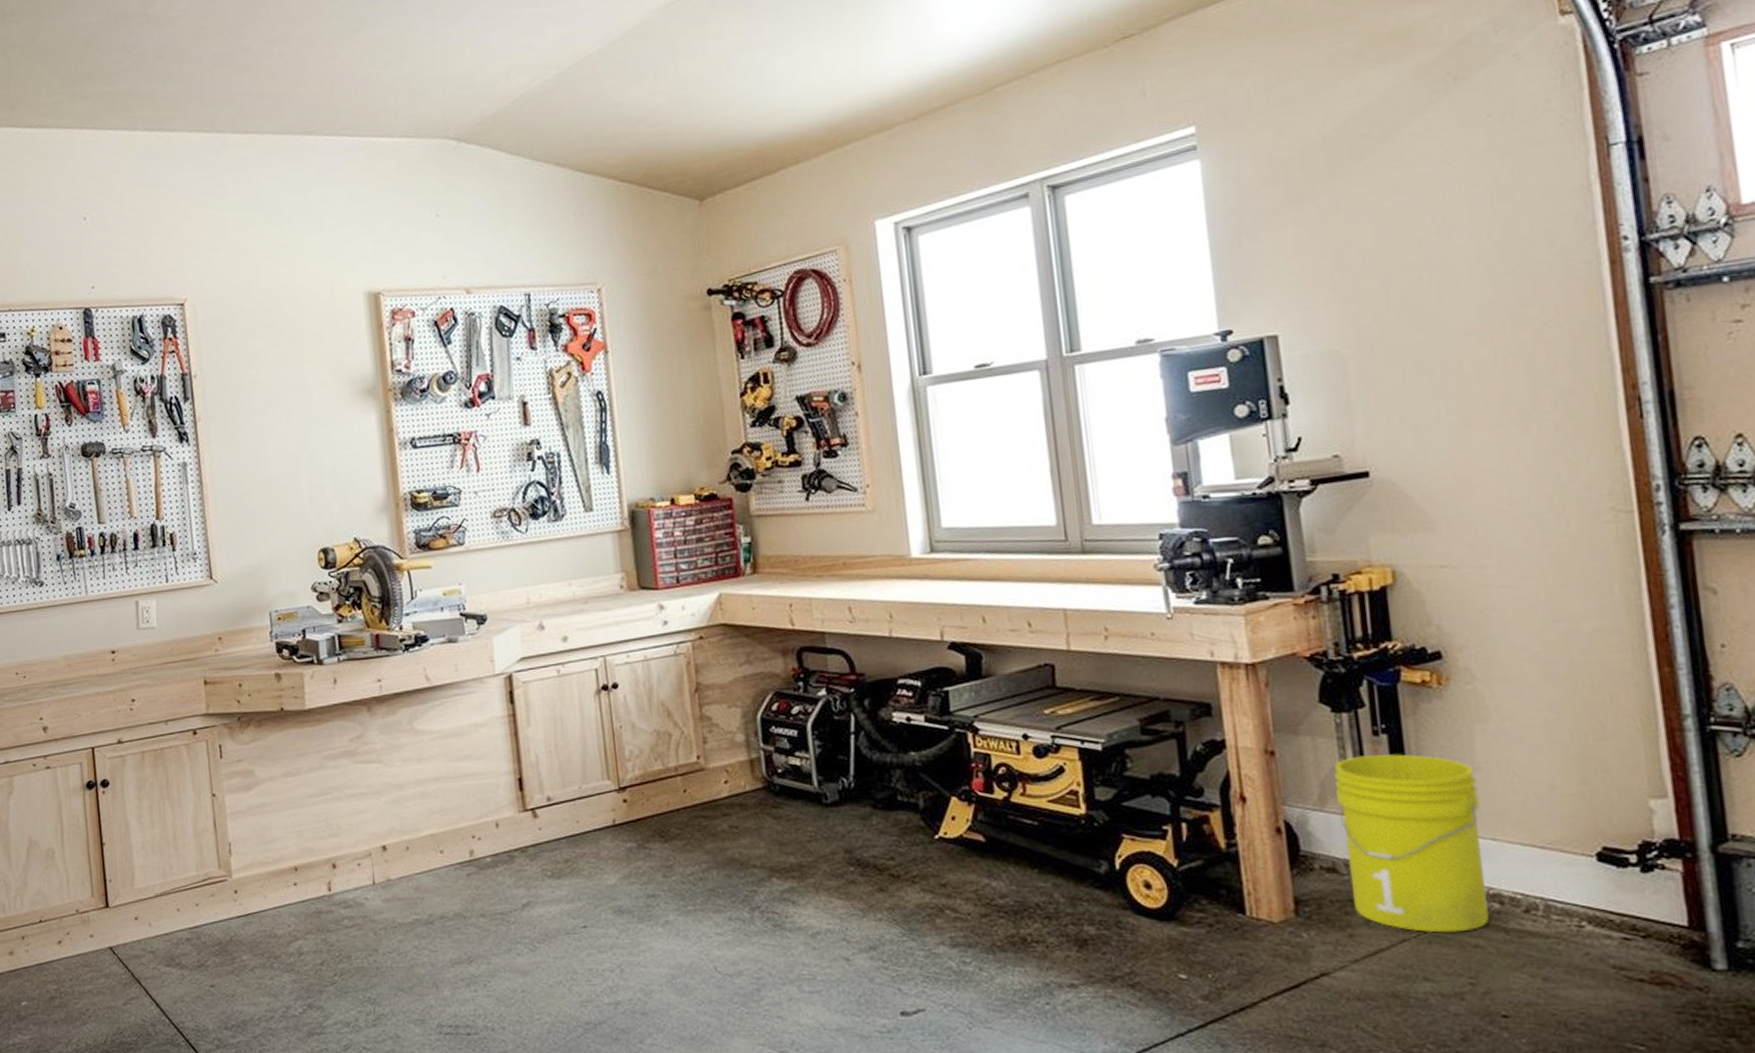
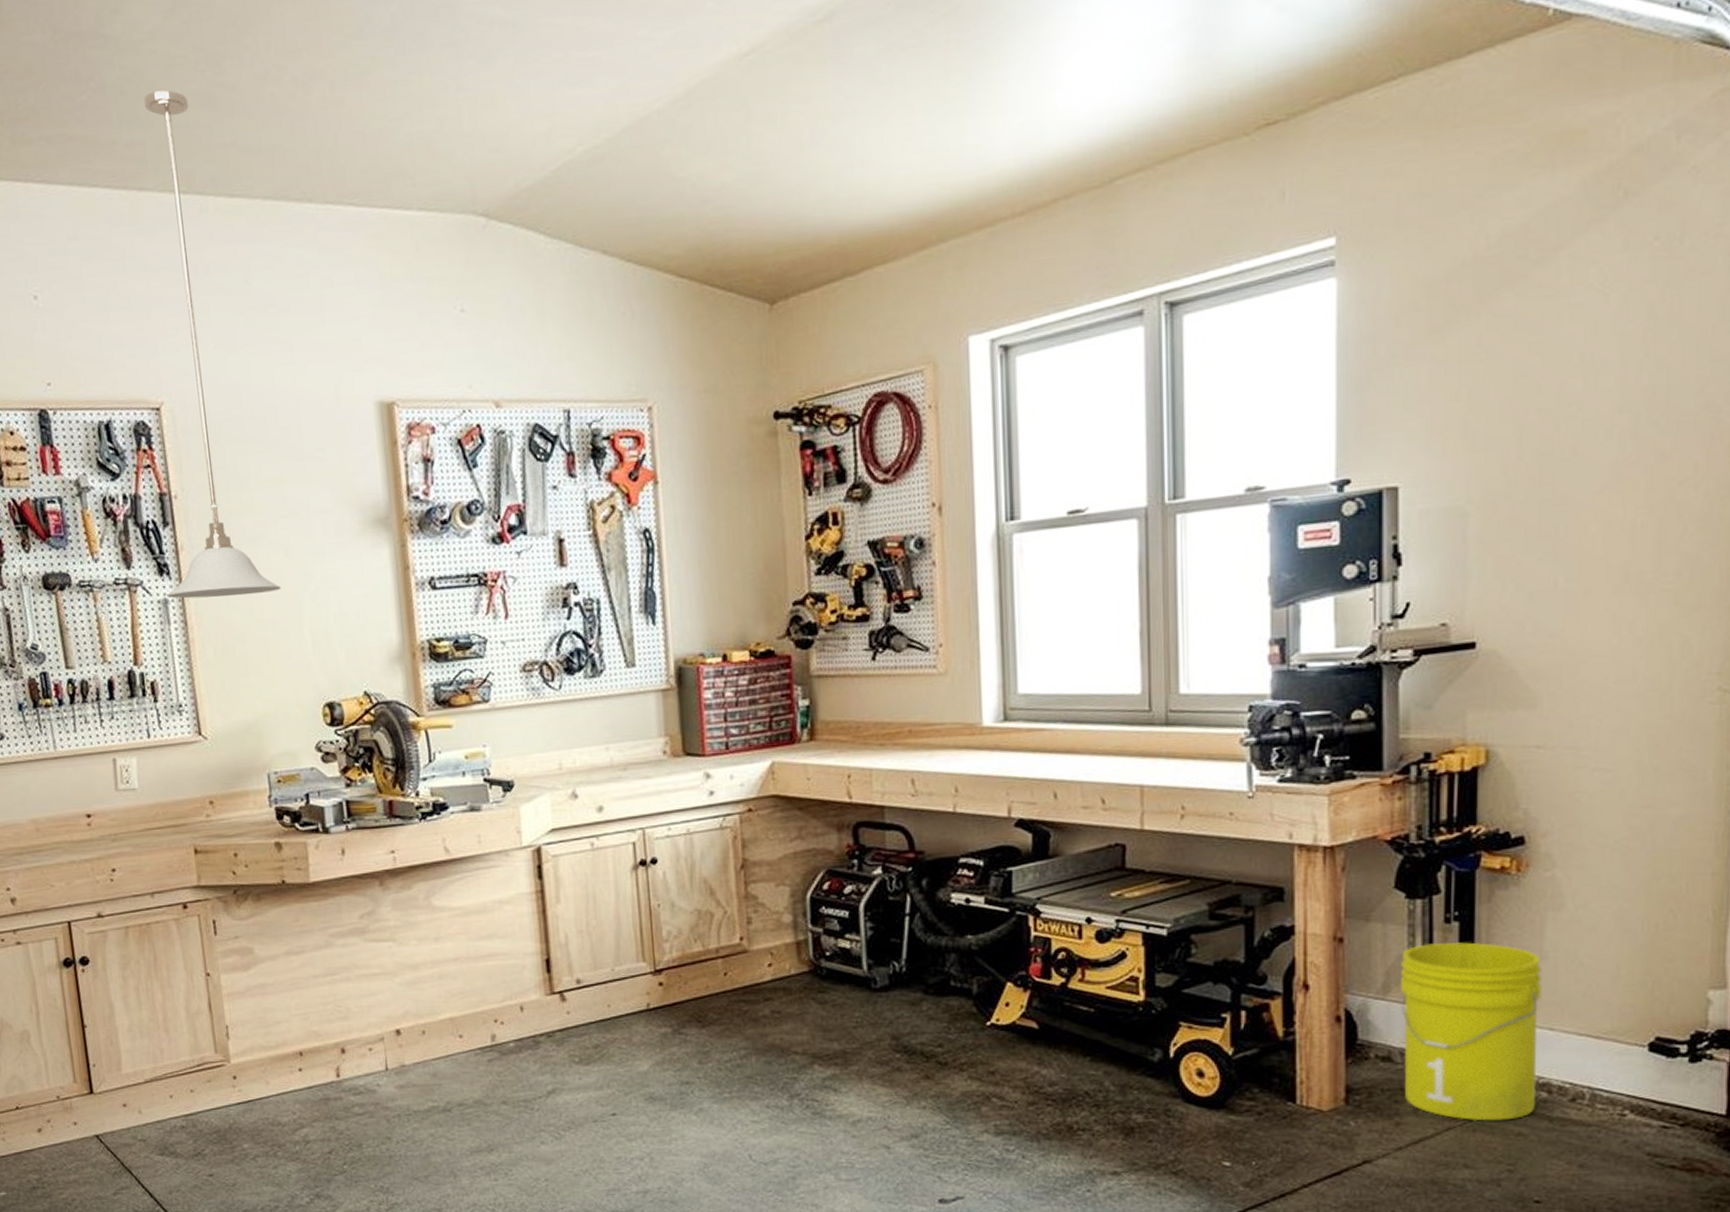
light fixture: none [177,54,283,462] -> present [143,90,281,599]

